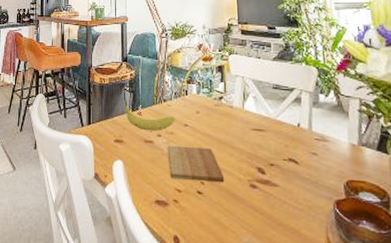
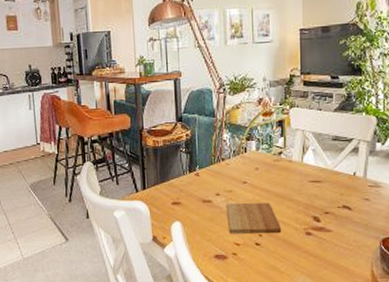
fruit: present [124,104,175,131] -> none [180,165,234,191]

